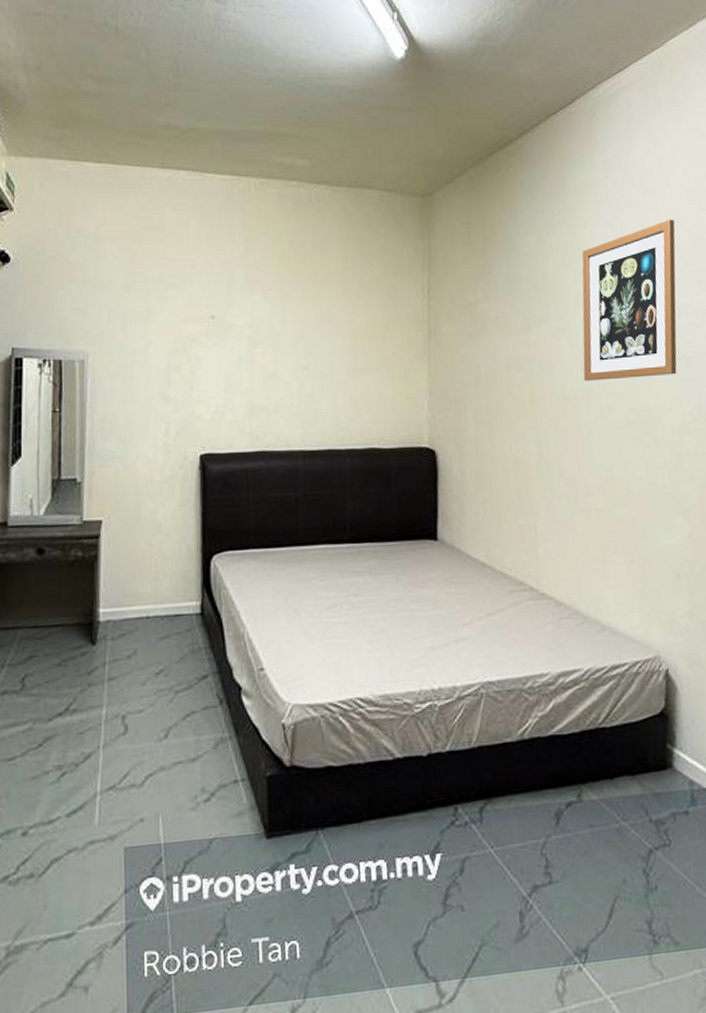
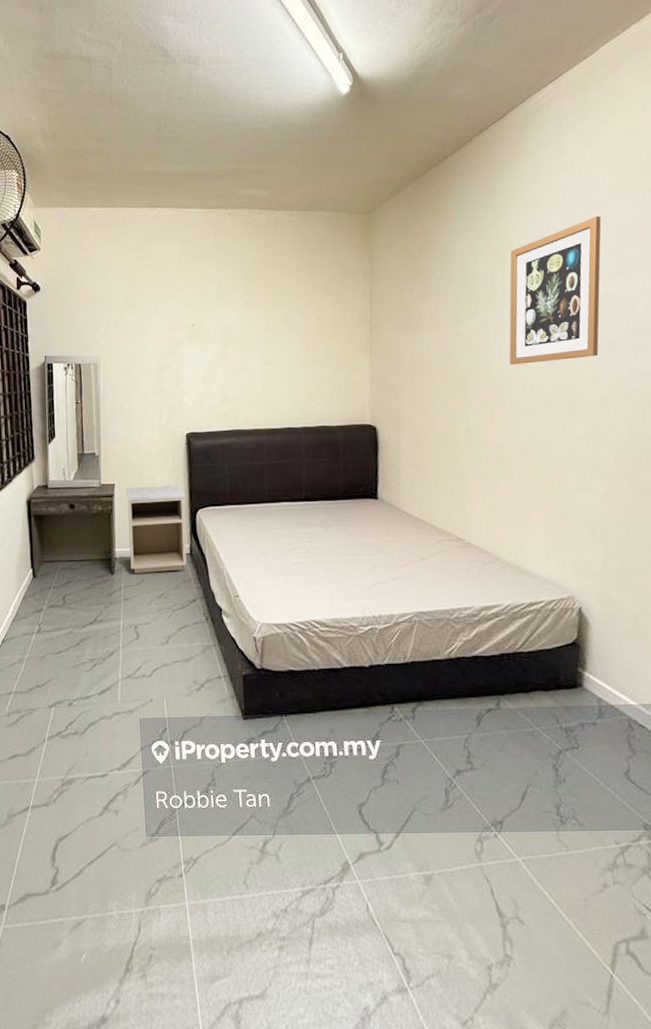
nightstand: none [118,522,196,643] -> present [126,485,187,574]

